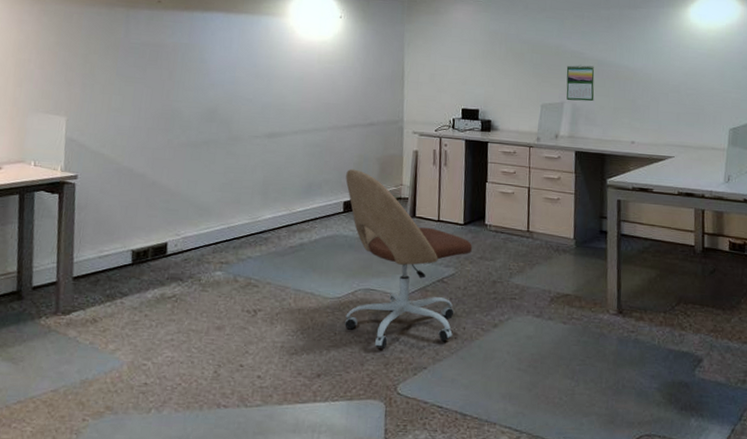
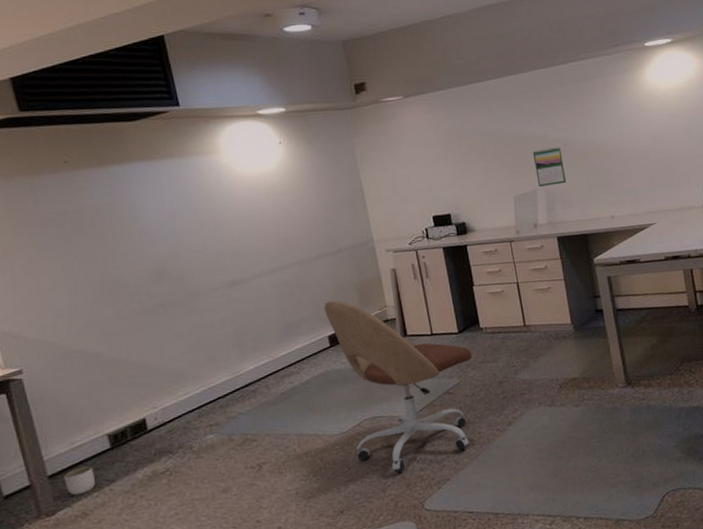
planter: none [85,275,112,301] -> present [63,466,96,496]

